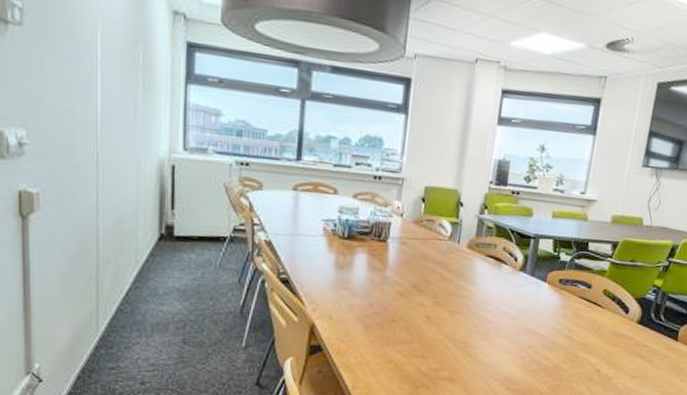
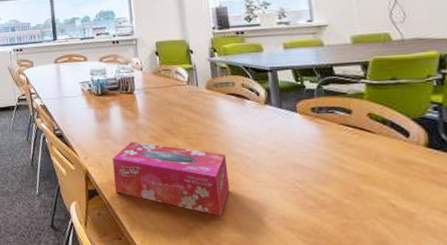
tissue box: none [344,296,470,377] -> present [112,142,230,217]

